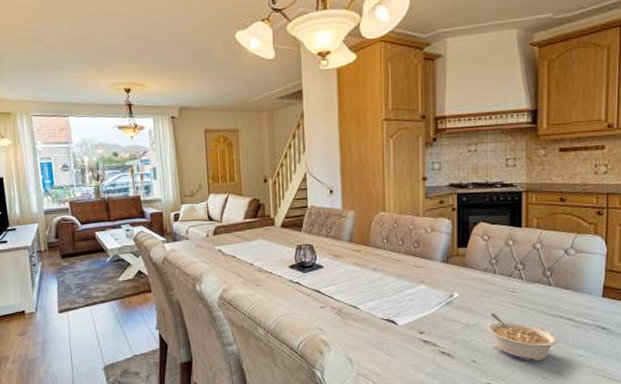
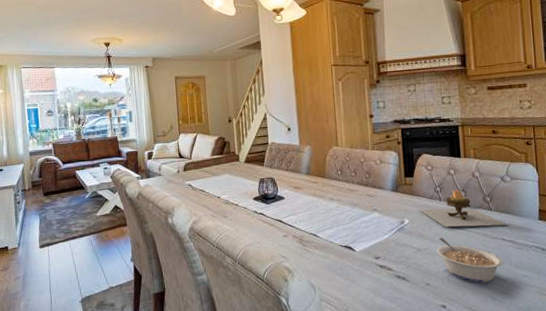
candle: none [470,262,567,303] -> present [419,190,508,227]

